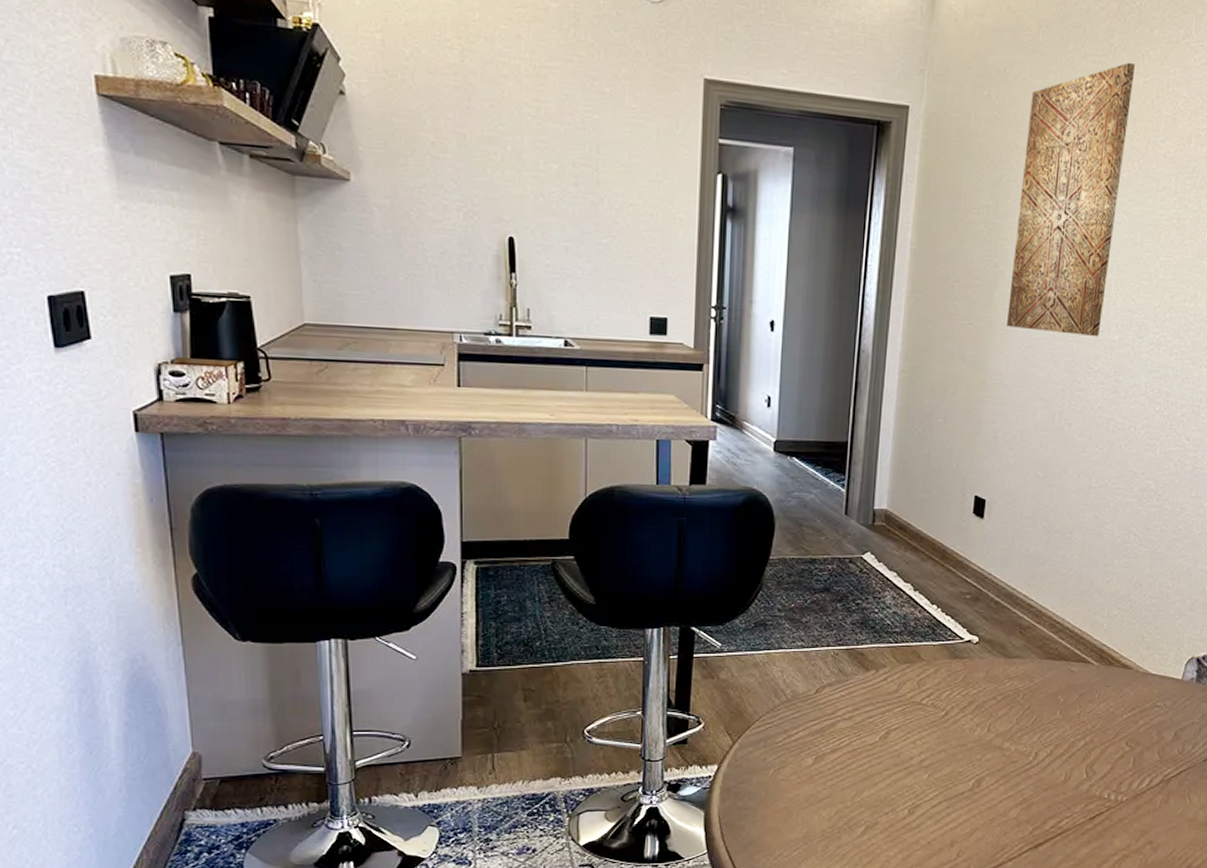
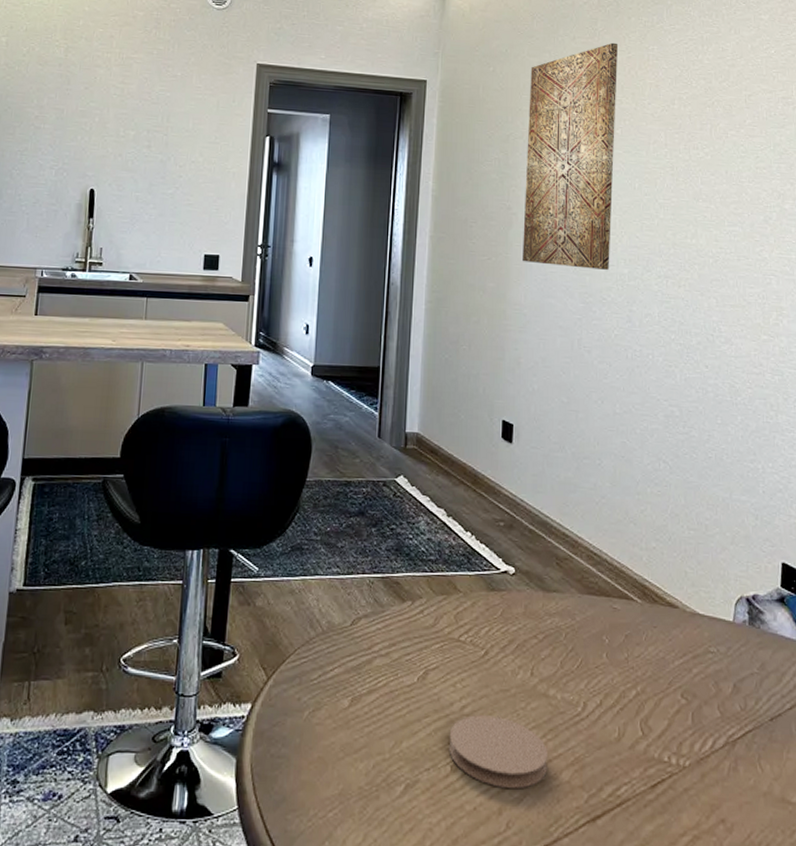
coaster: none [907,767,999,825] -> present [448,715,547,788]

